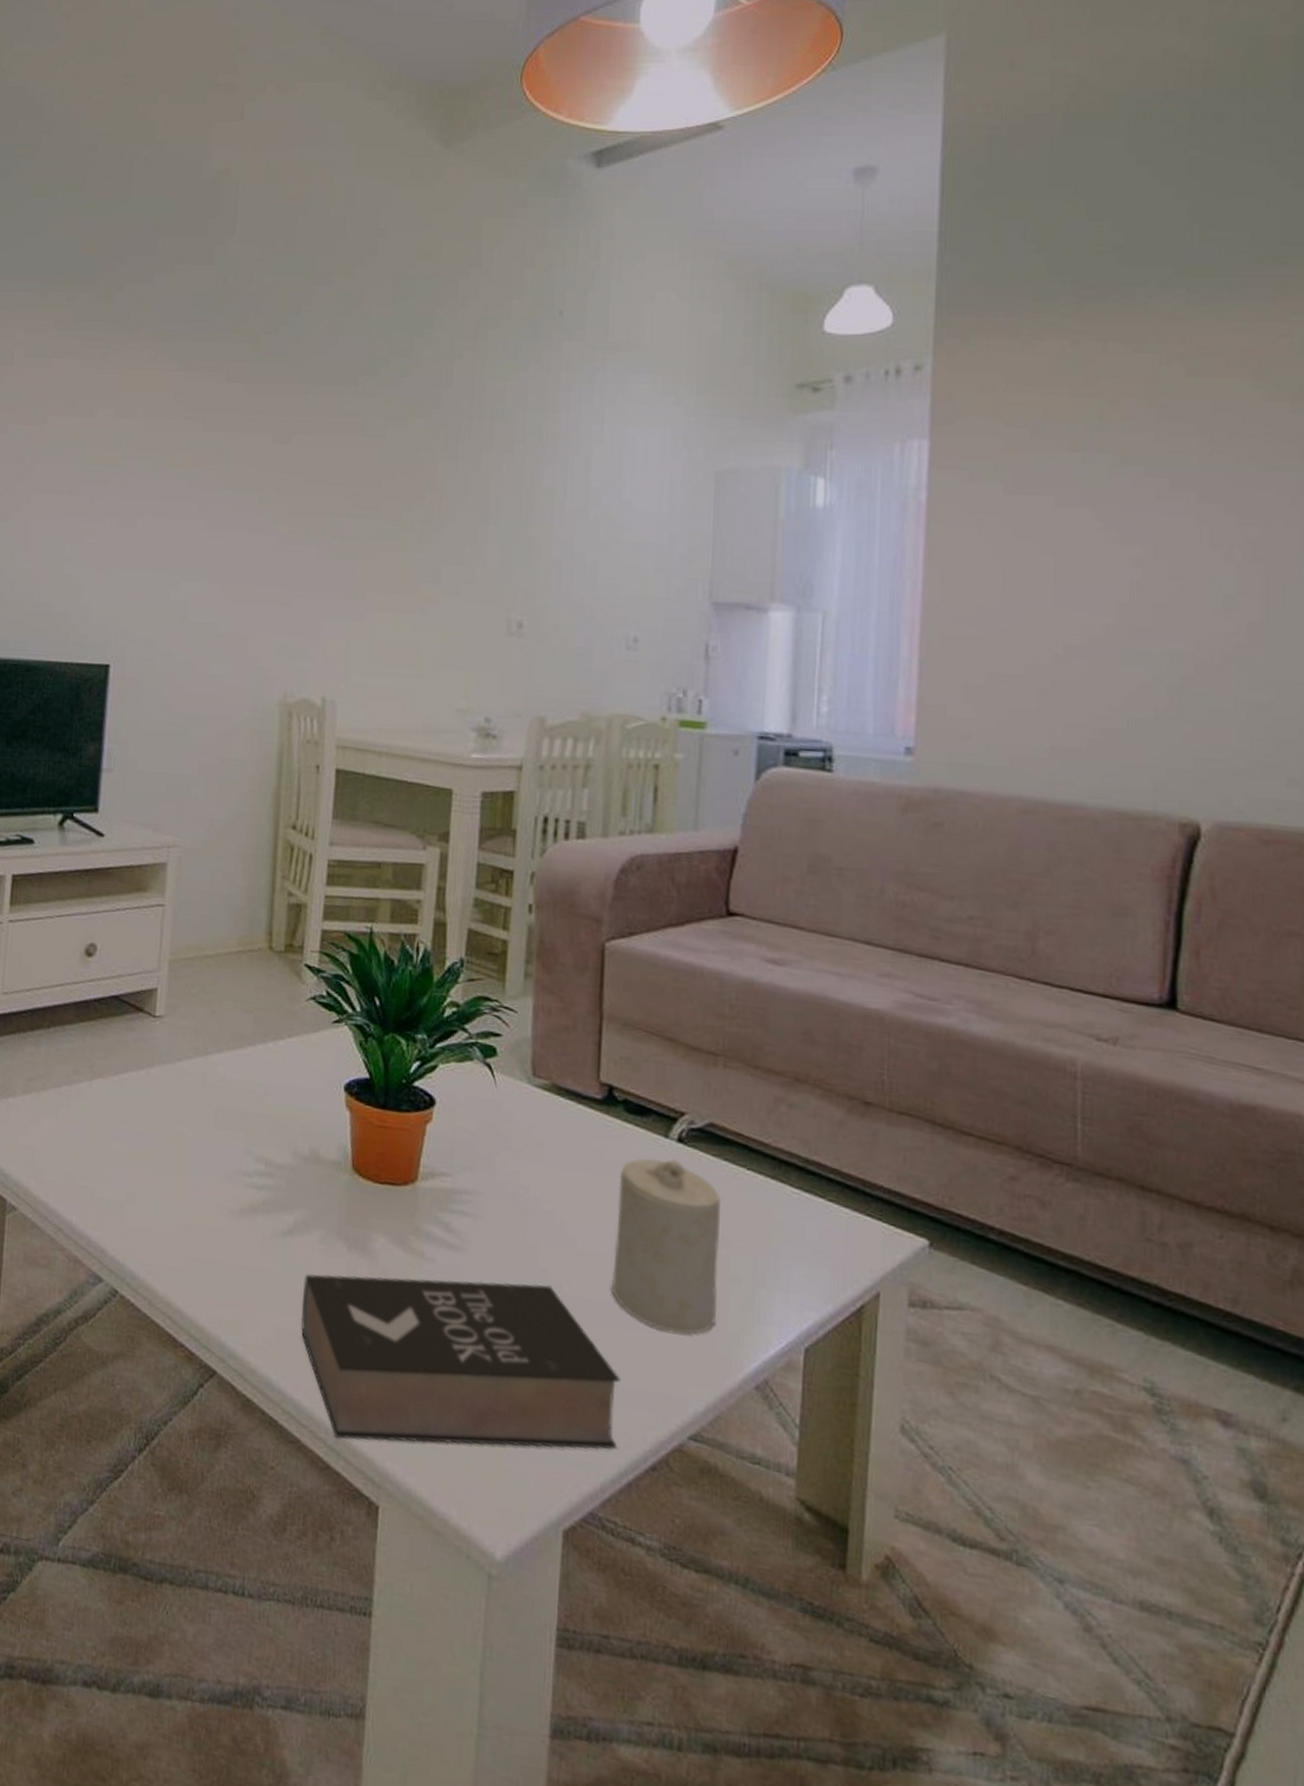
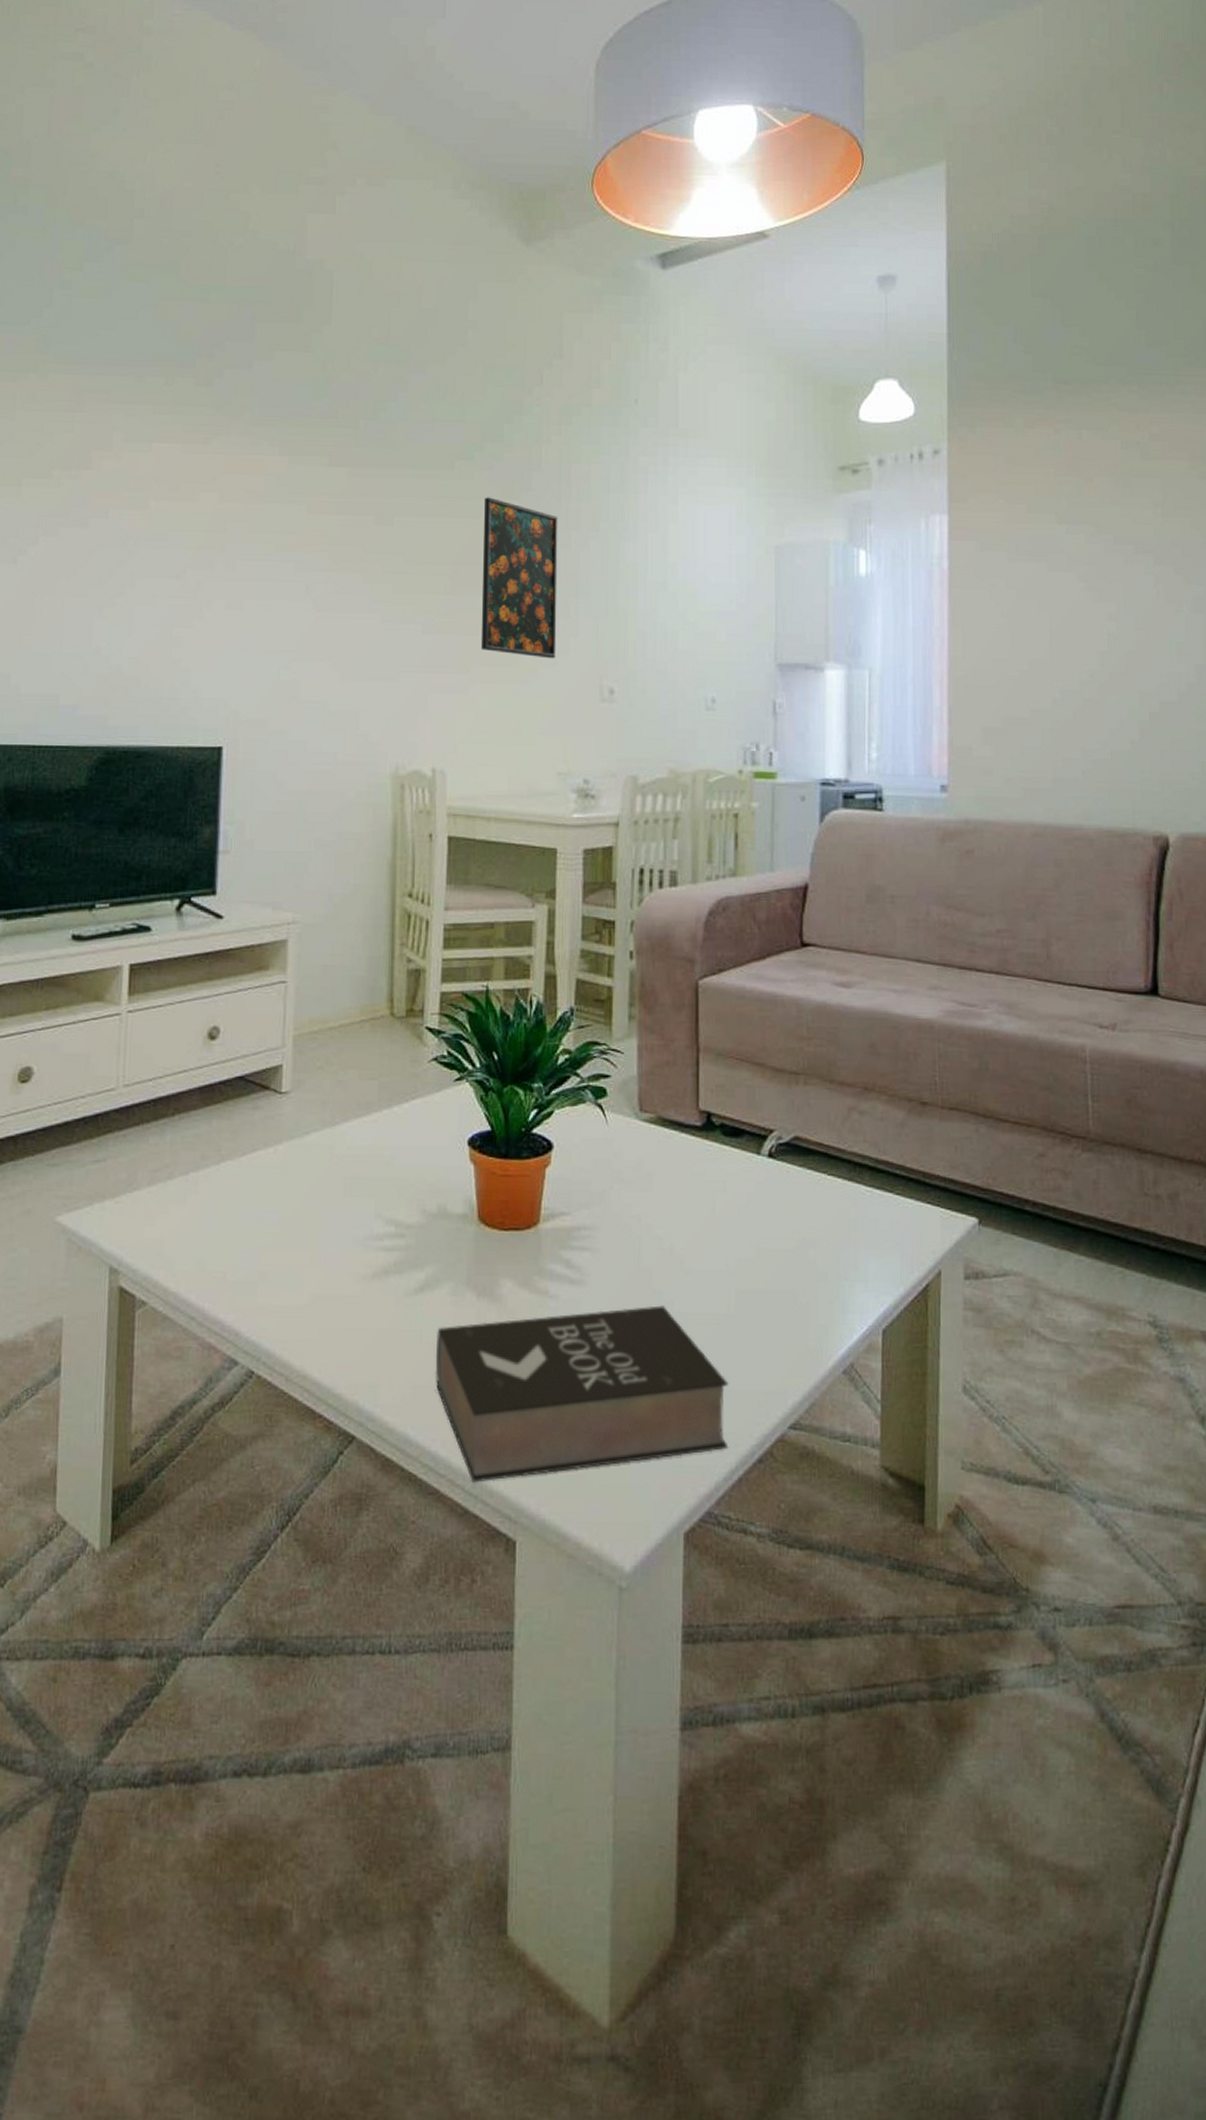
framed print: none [378,415,469,588] -> present [480,497,558,659]
candle: present [612,1158,722,1334] -> none [718,1173,808,1333]

